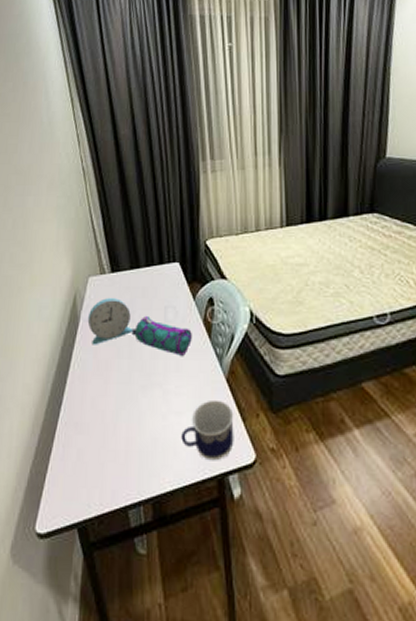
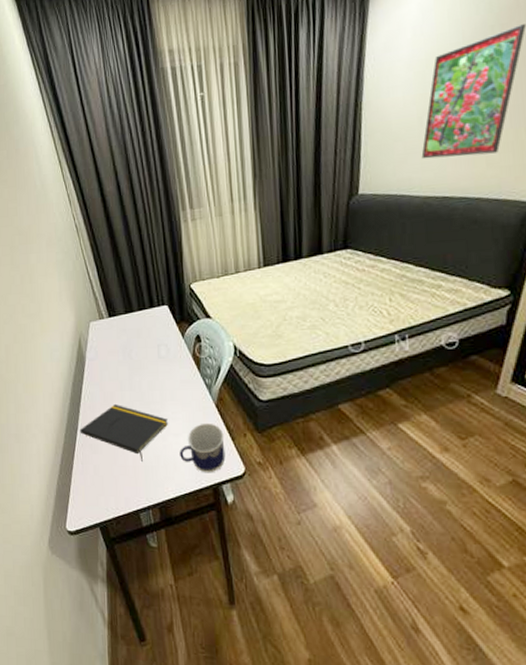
notepad: none [64,373,170,445] -> present [80,403,168,461]
alarm clock: present [87,298,133,345] -> none [92,339,132,380]
pencil case: present [131,315,192,356] -> none [130,353,183,386]

